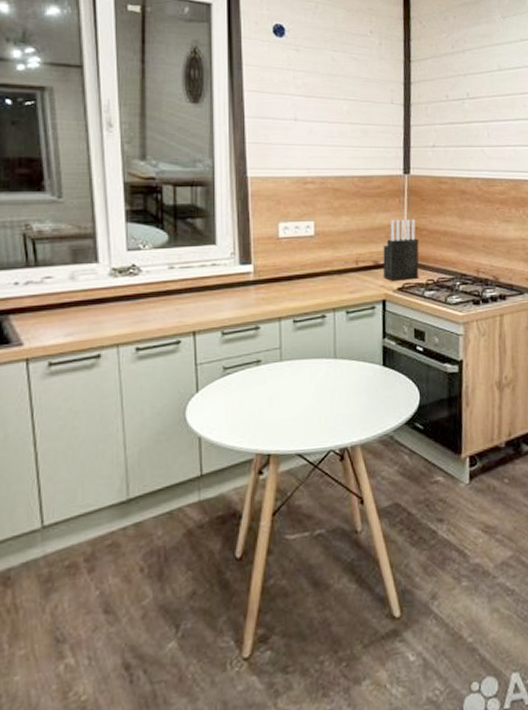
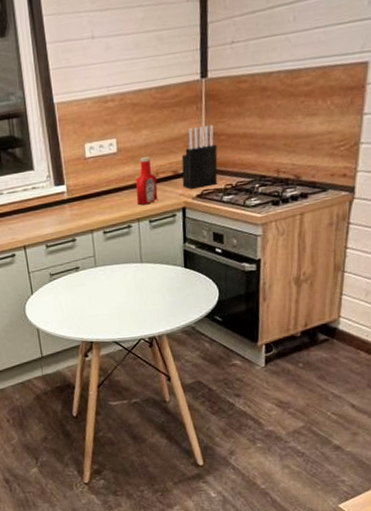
ketchup bottle: none [333,244,357,294] -> present [136,157,158,205]

